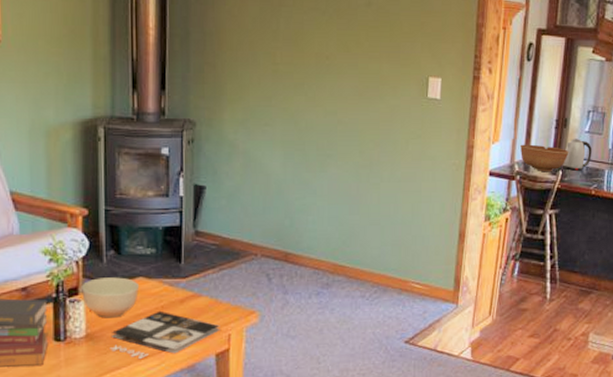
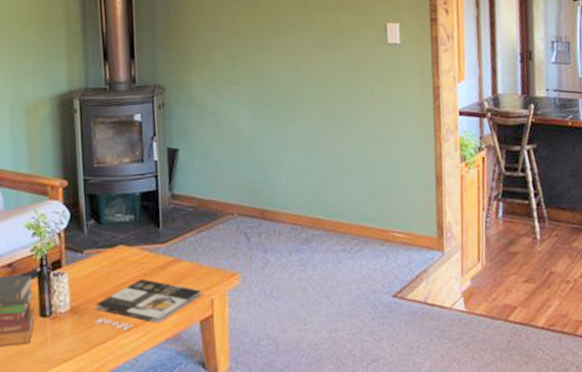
bowl: present [81,277,140,318] -> none [64,246,121,290]
bowl: present [521,144,569,172] -> none [487,80,538,107]
kettle: present [563,139,592,171] -> none [533,70,563,103]

